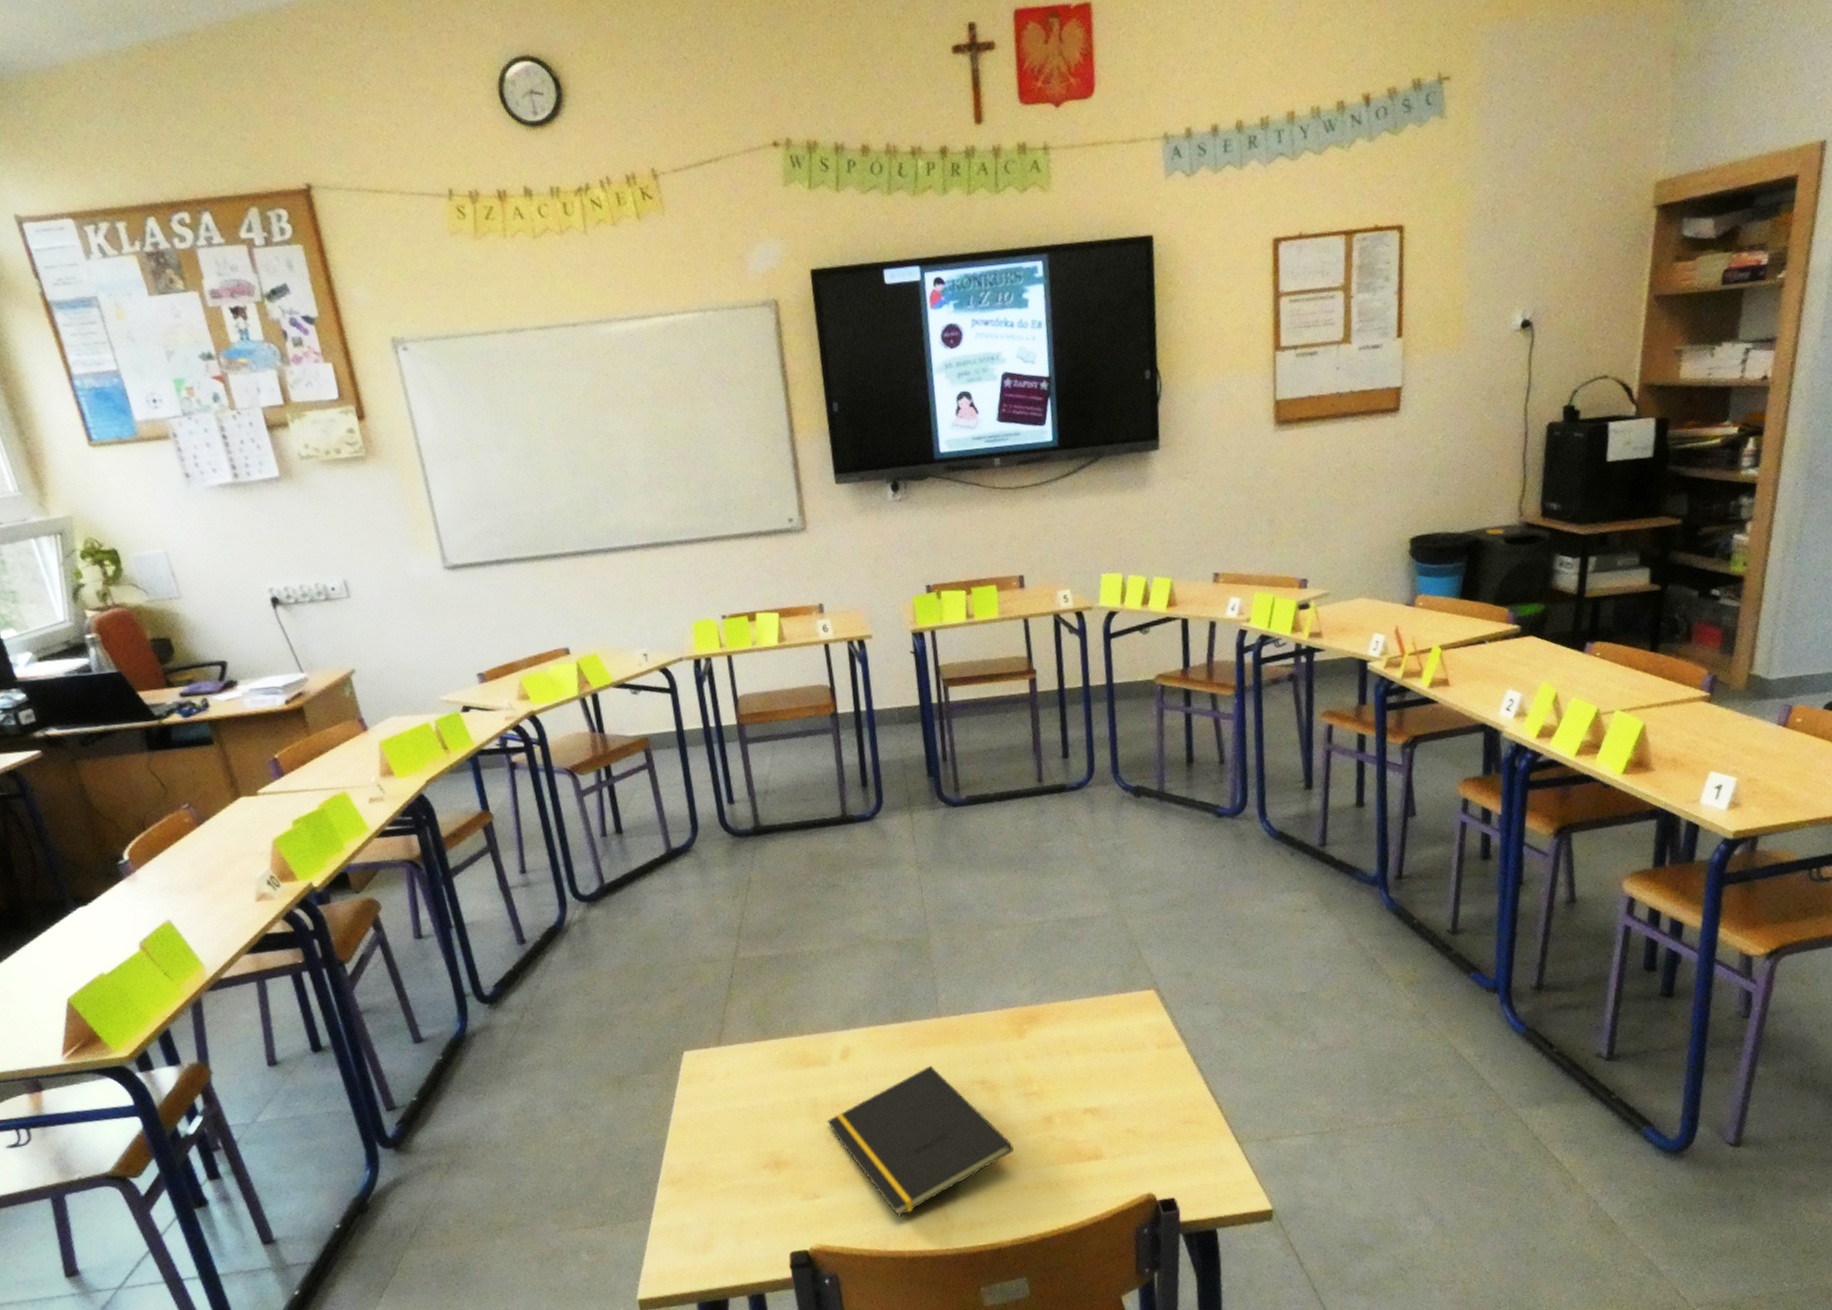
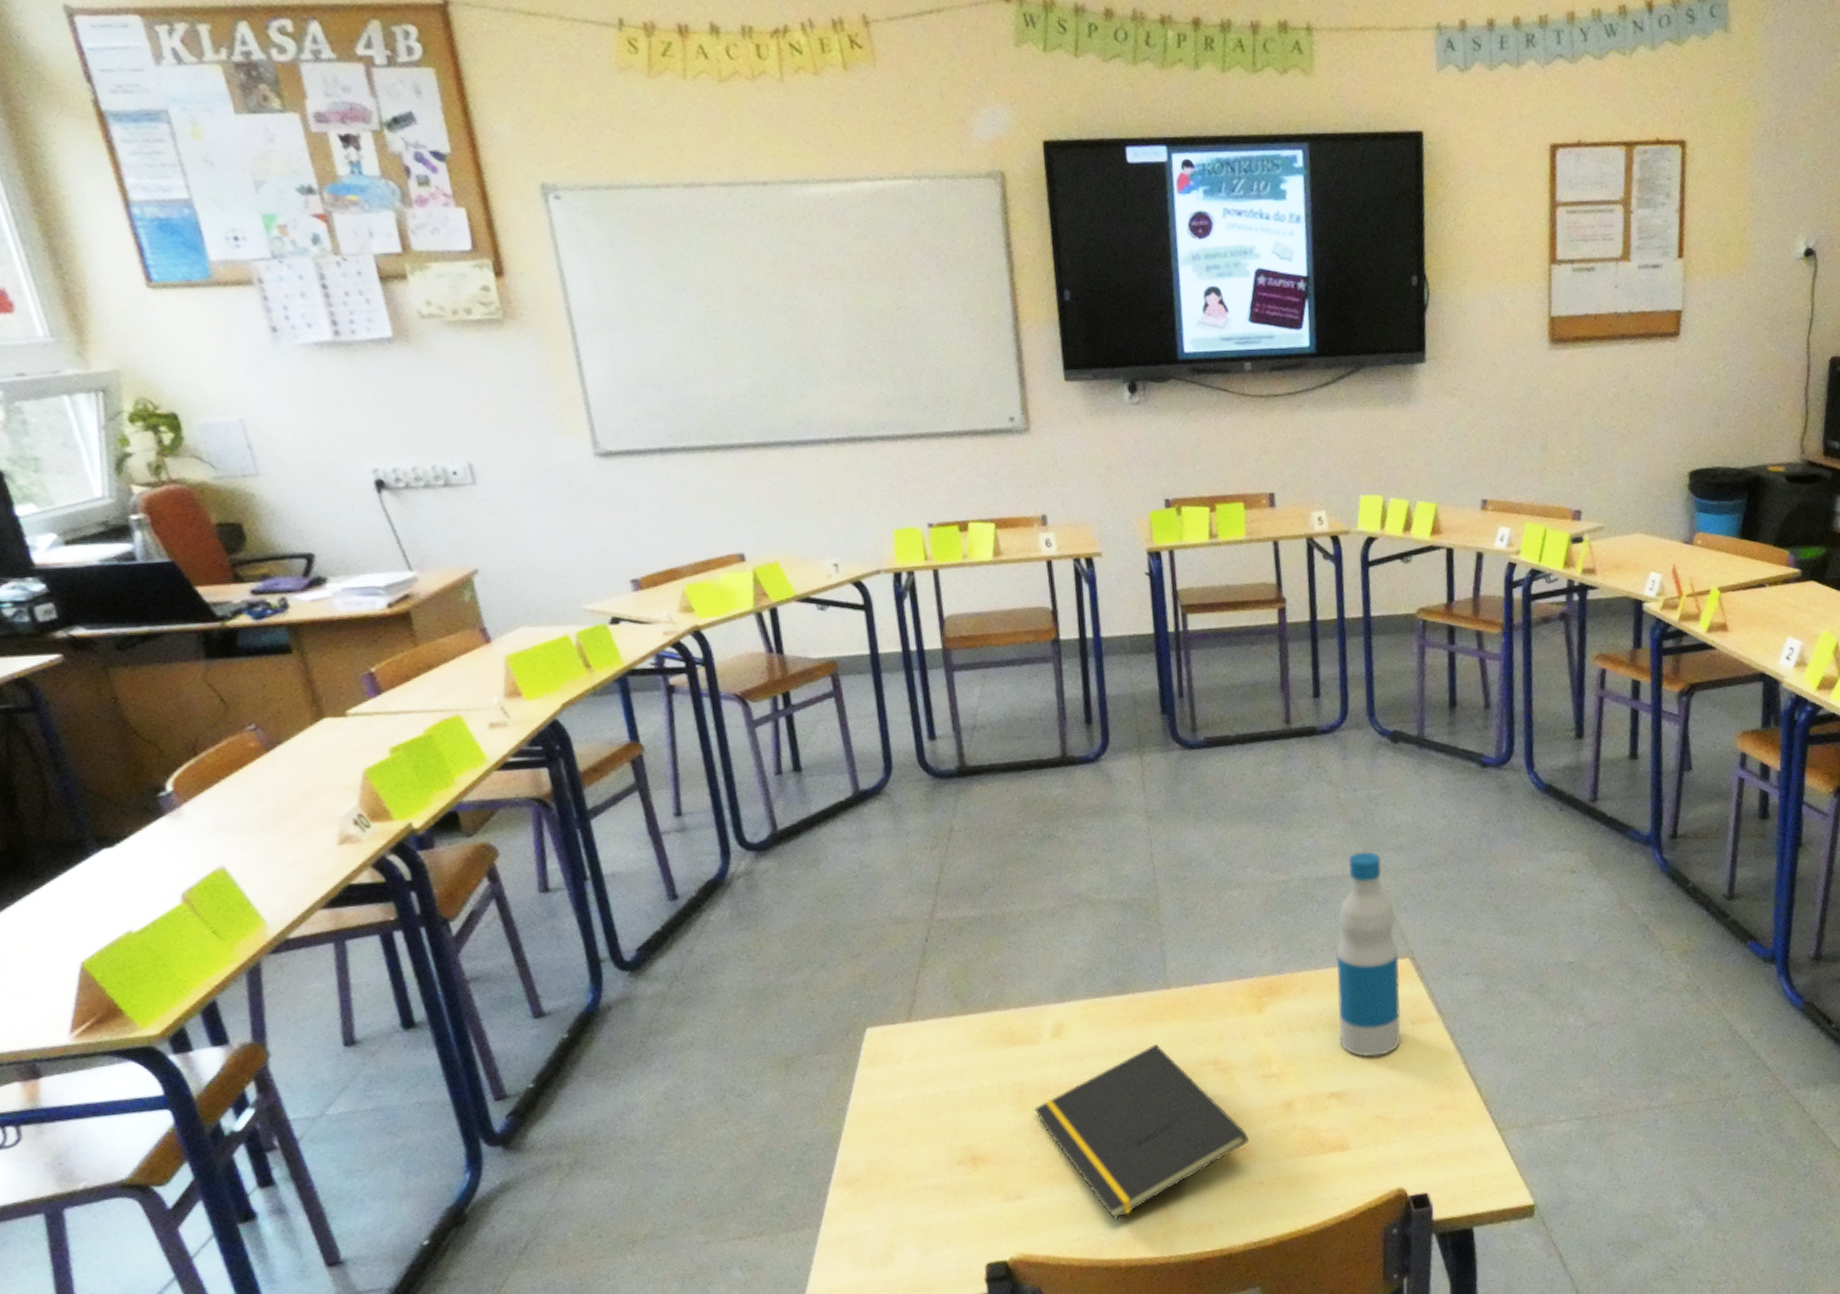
bottle: none [1088,895,1149,1077] -> present [1336,851,1402,1057]

